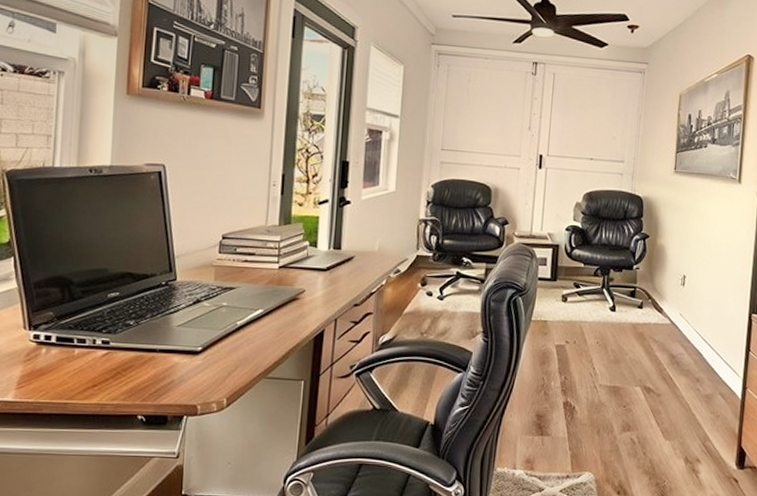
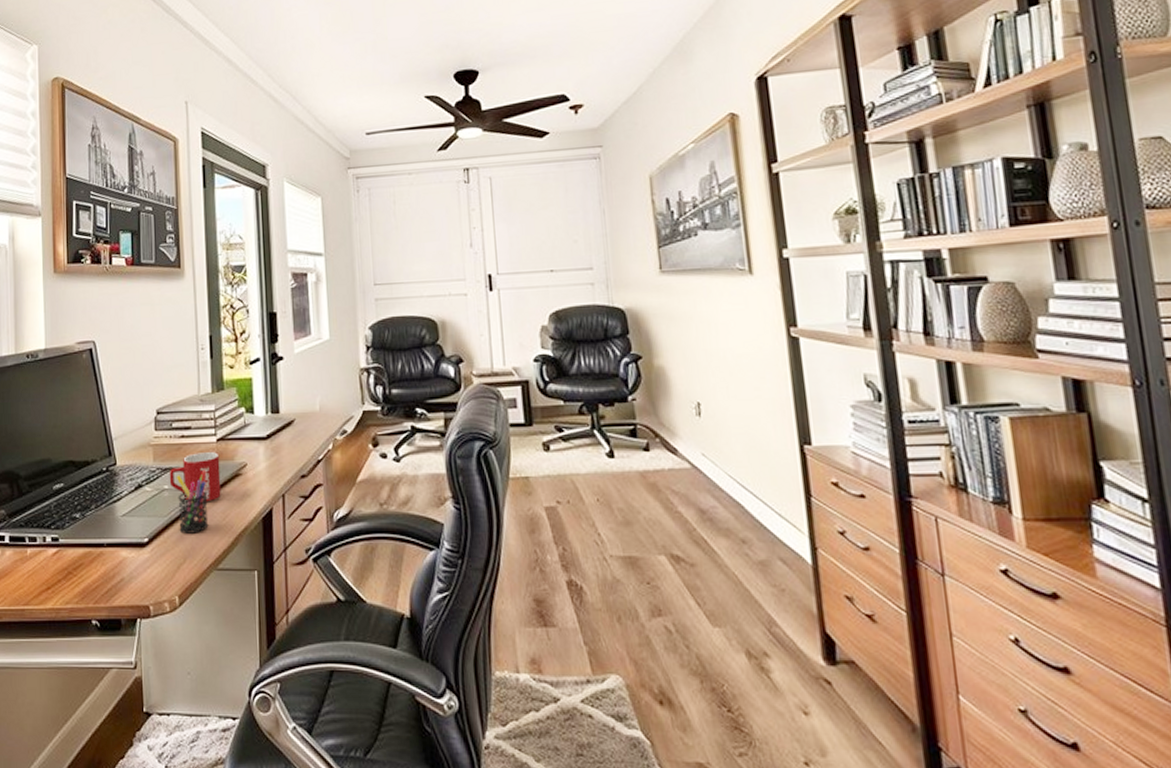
mug: none [228,276,280,320] -> present [169,451,221,502]
pen holder: none [233,292,266,346] -> present [176,470,209,534]

